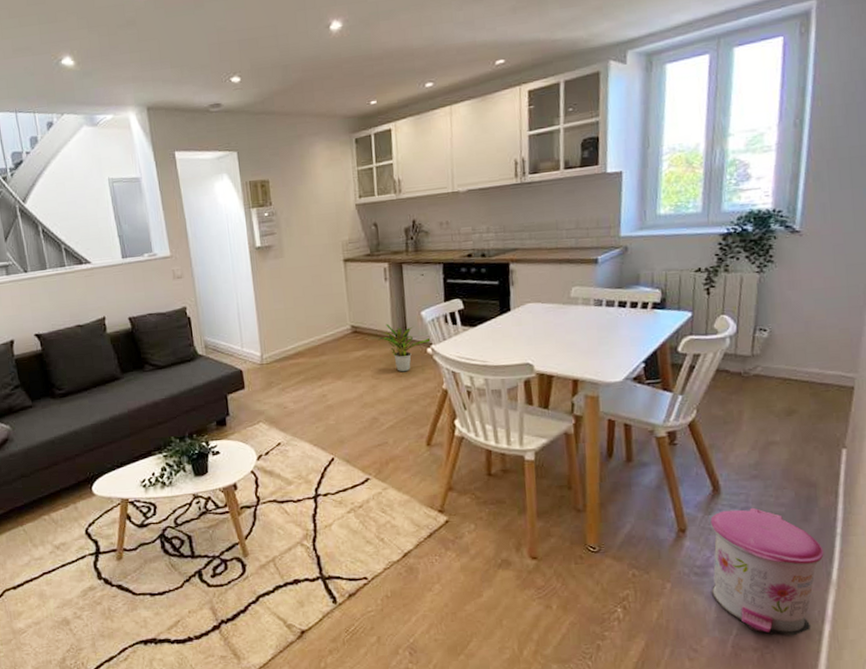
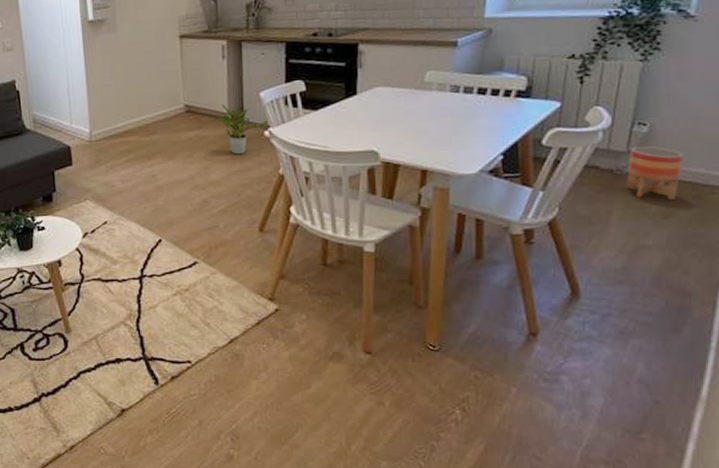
trash can: present [710,507,824,636] -> none [561,314,694,452]
planter: none [753,349,800,399] -> present [626,145,683,201]

